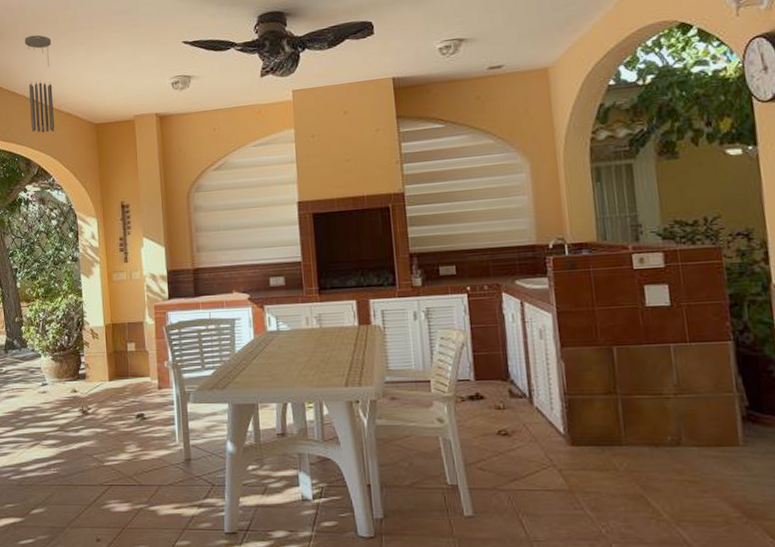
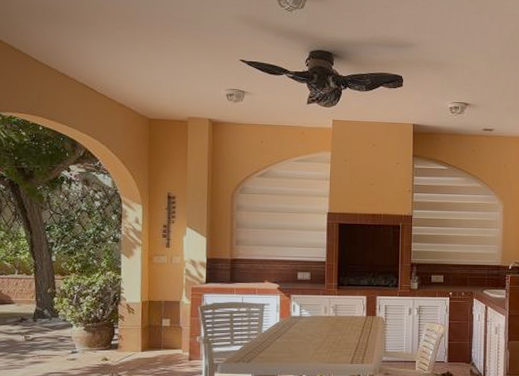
wind chime: present [24,35,54,133] -> none [80,23,109,118]

